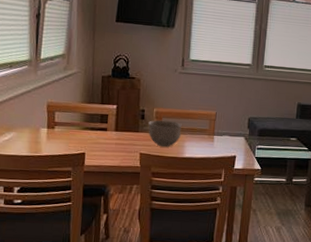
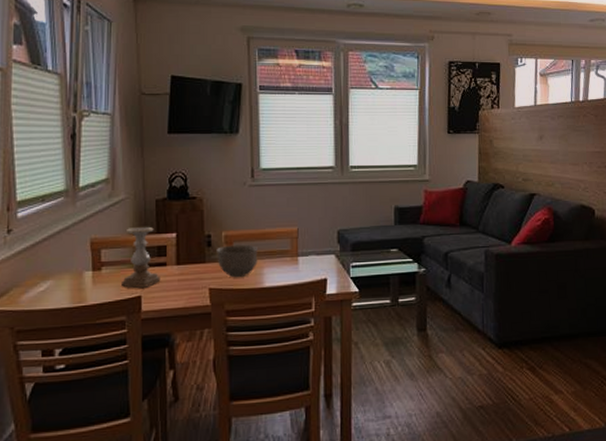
candle holder: none [69,96,102,147] -> present [120,226,161,288]

